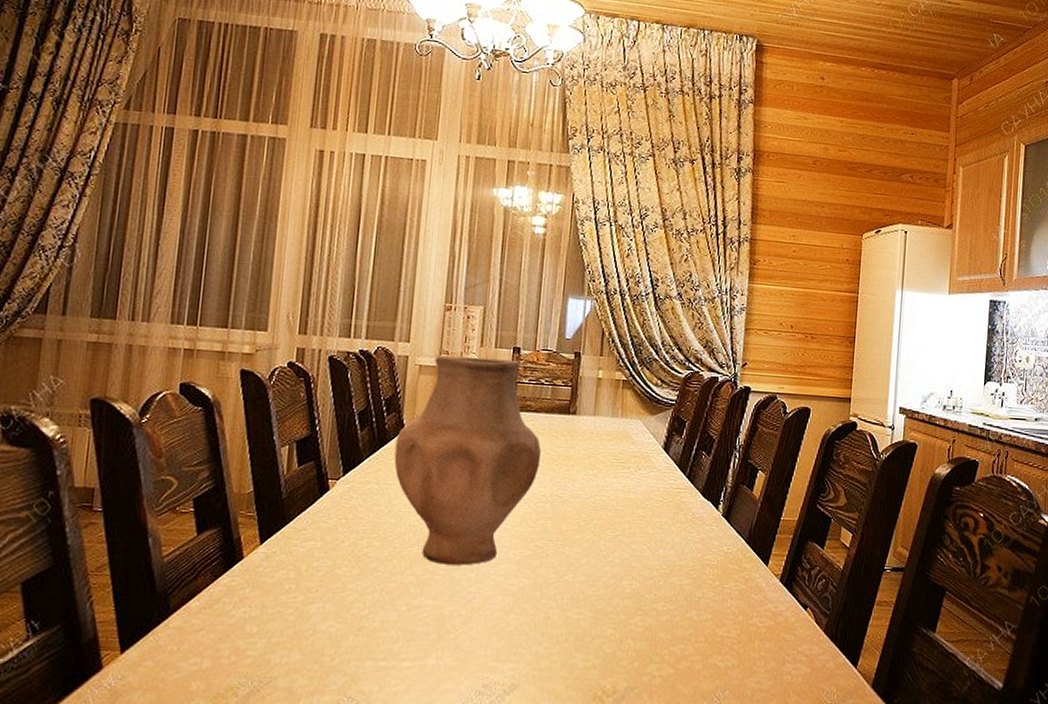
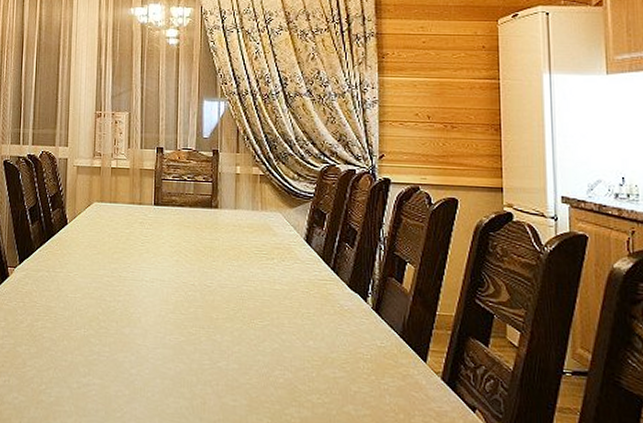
vase: present [394,356,542,565] -> none [60,157,189,349]

